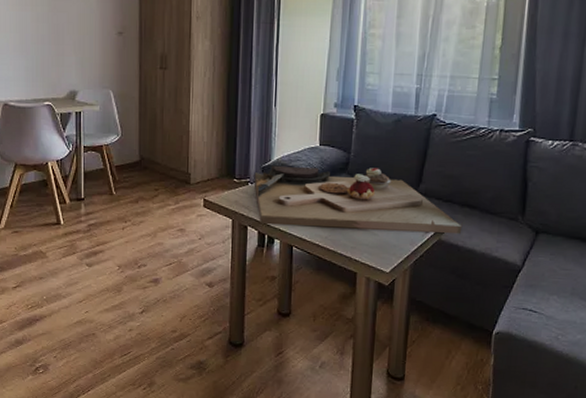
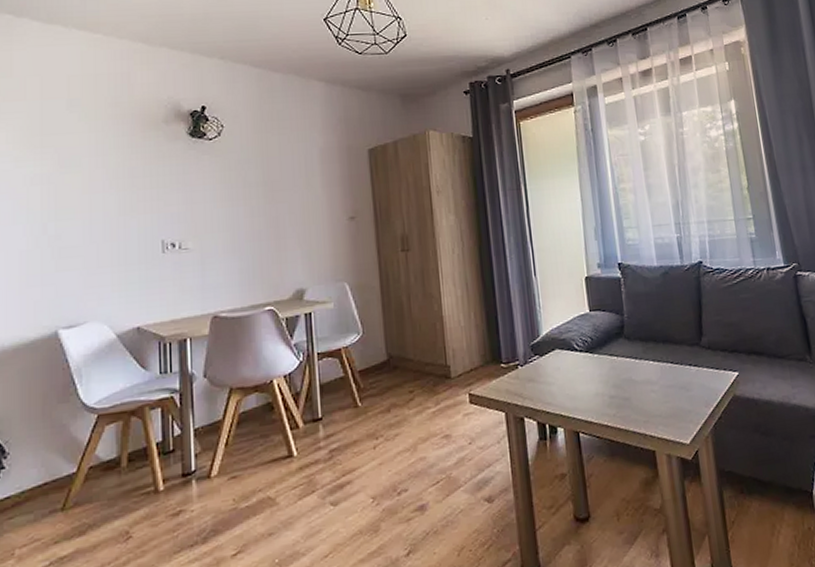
decorative tray: present [254,165,463,234] -> none [523,326,755,413]

